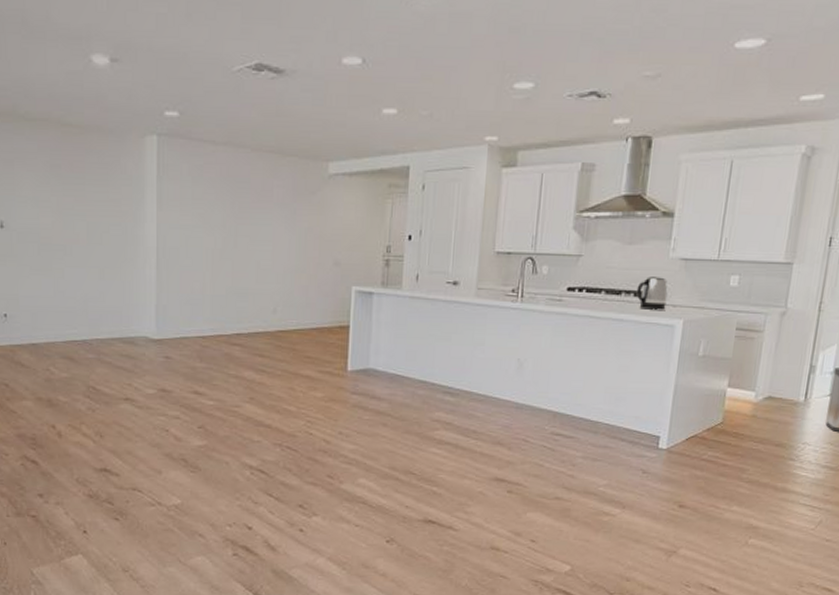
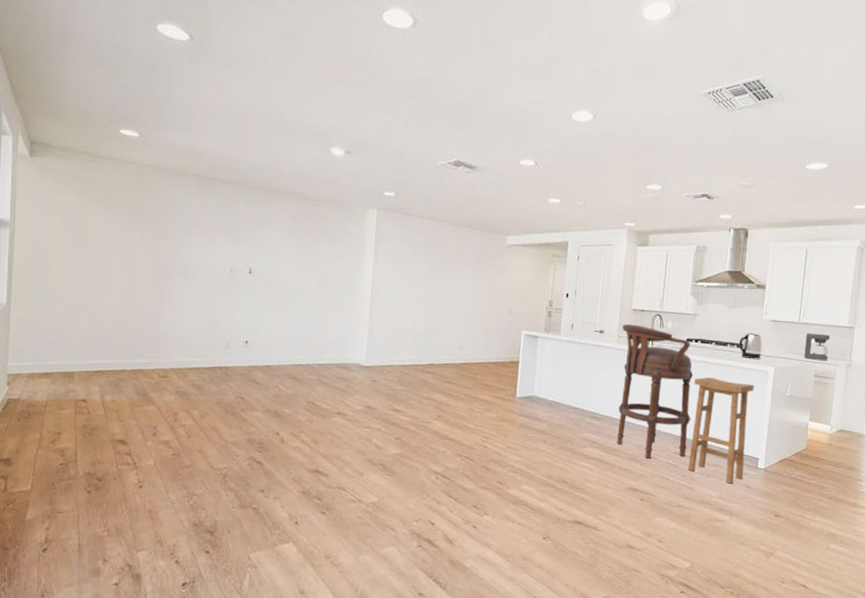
bar stool: none [476,271,577,441] -> present [616,324,694,459]
bar stool: none [568,336,656,469] -> present [688,377,754,484]
coffee maker: none [723,273,760,309] -> present [804,333,830,361]

